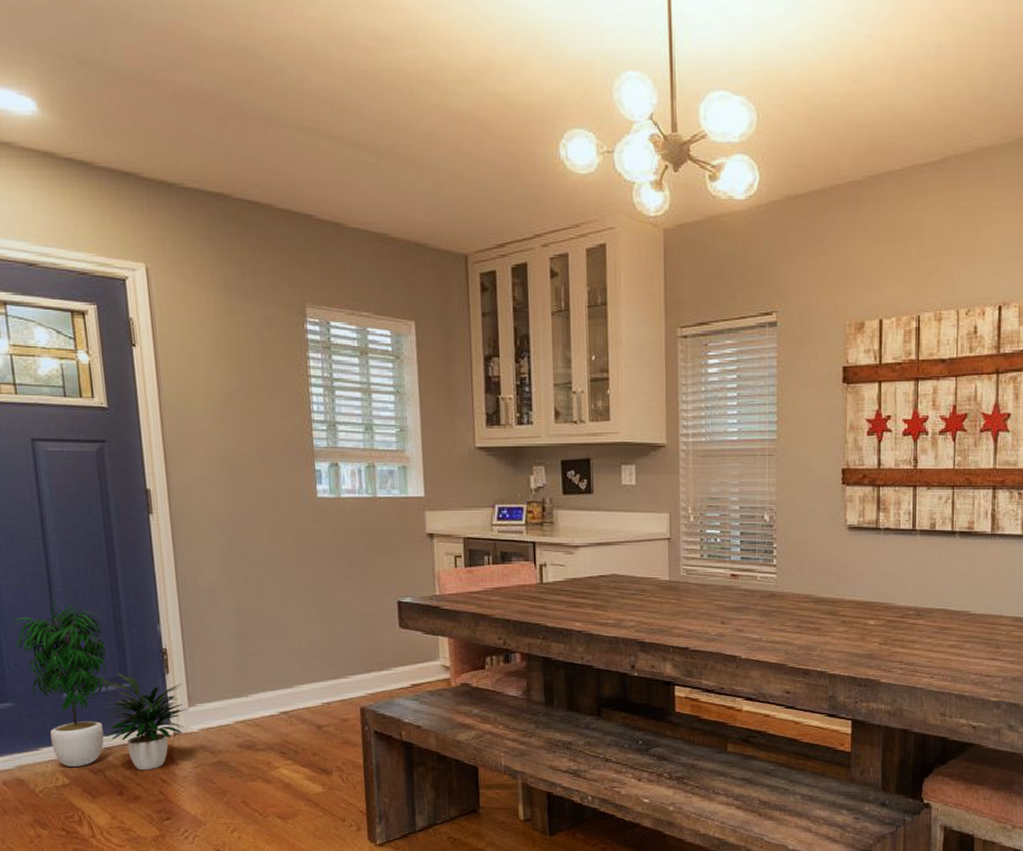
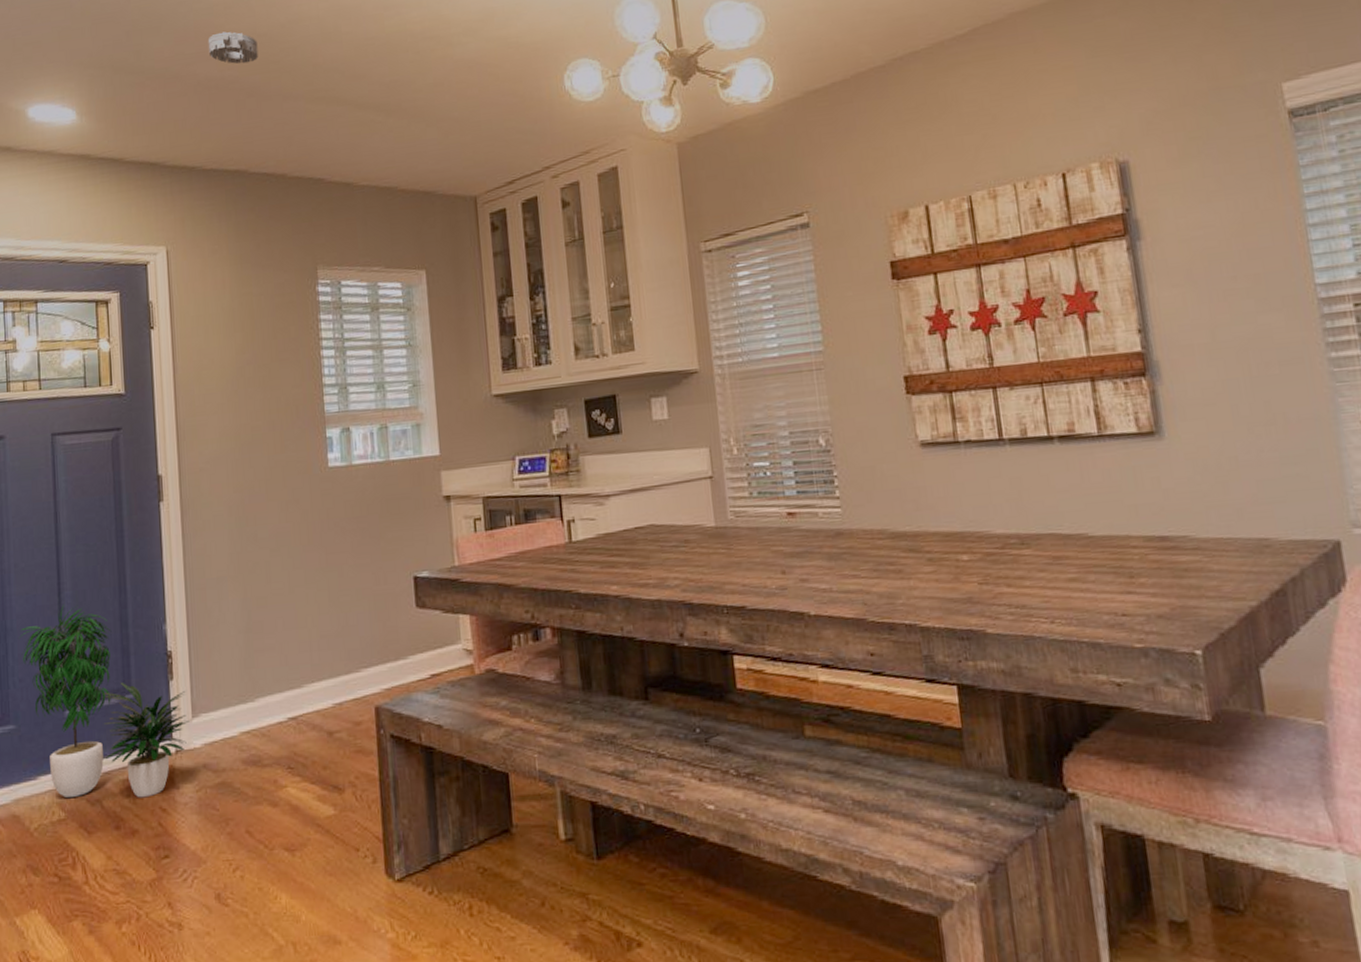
smoke detector: none [183,37,241,78] -> present [208,31,258,64]

